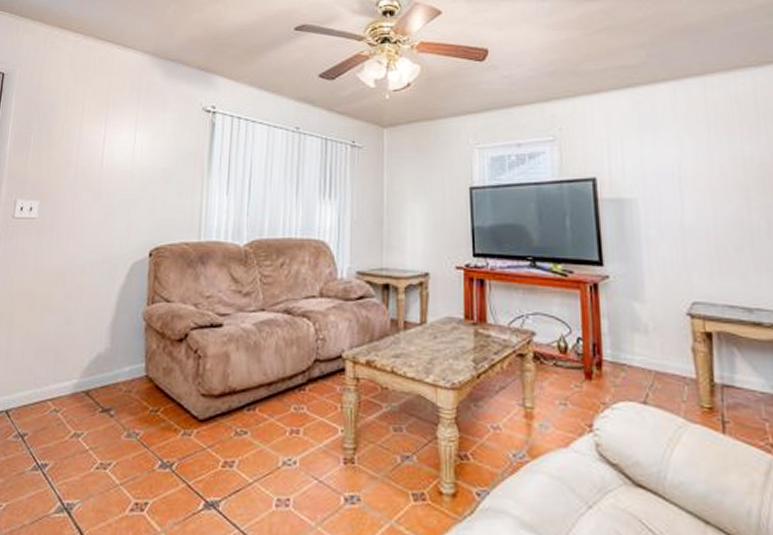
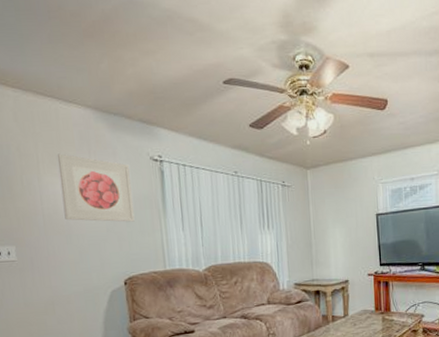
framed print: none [98,101,178,181] -> present [57,153,135,222]

